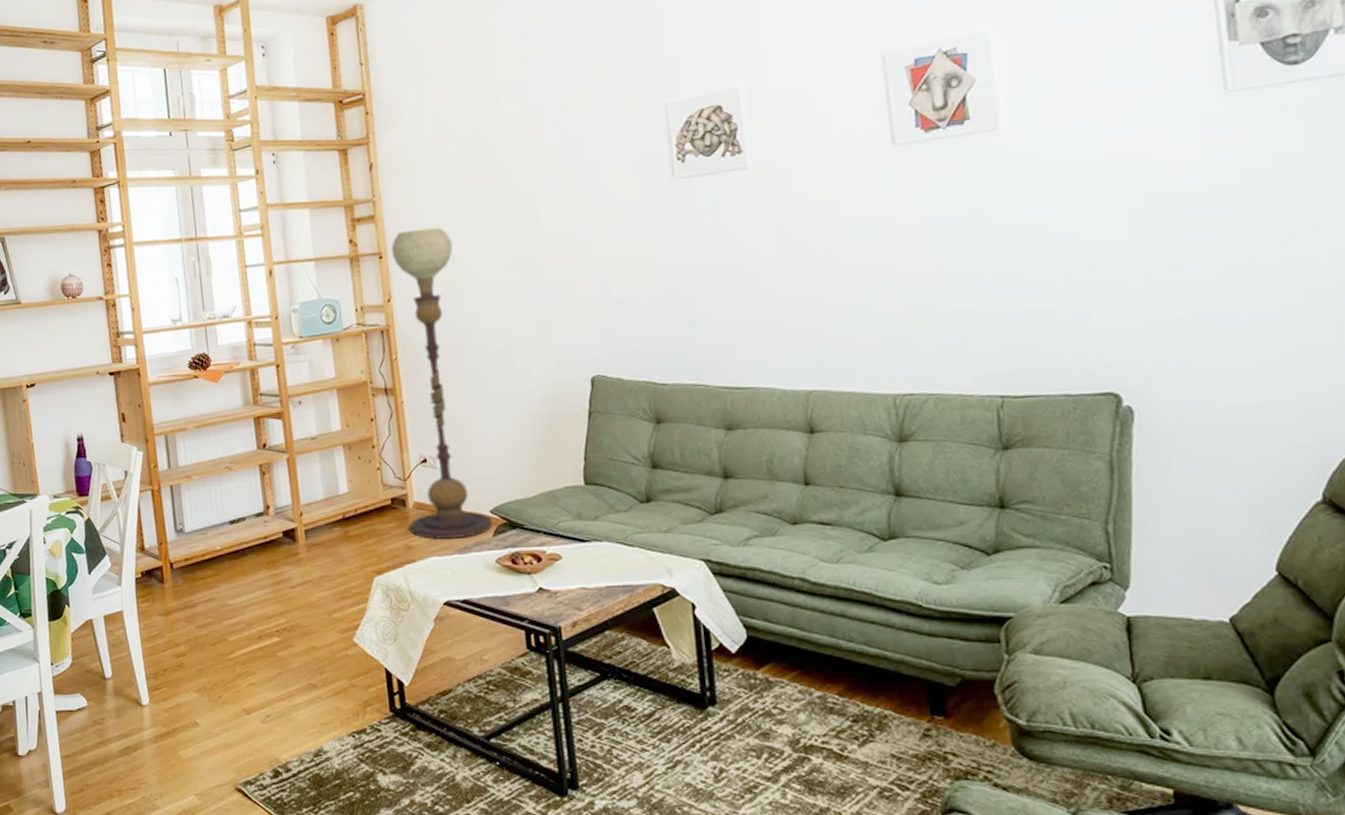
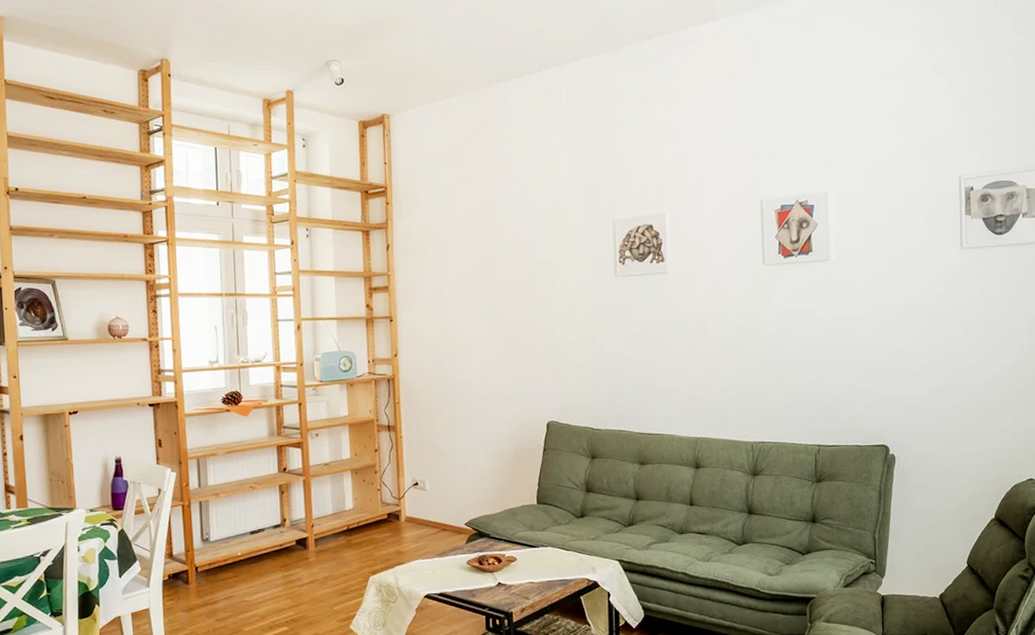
floor lamp: present [391,227,494,539] -> none [400,299,467,546]

